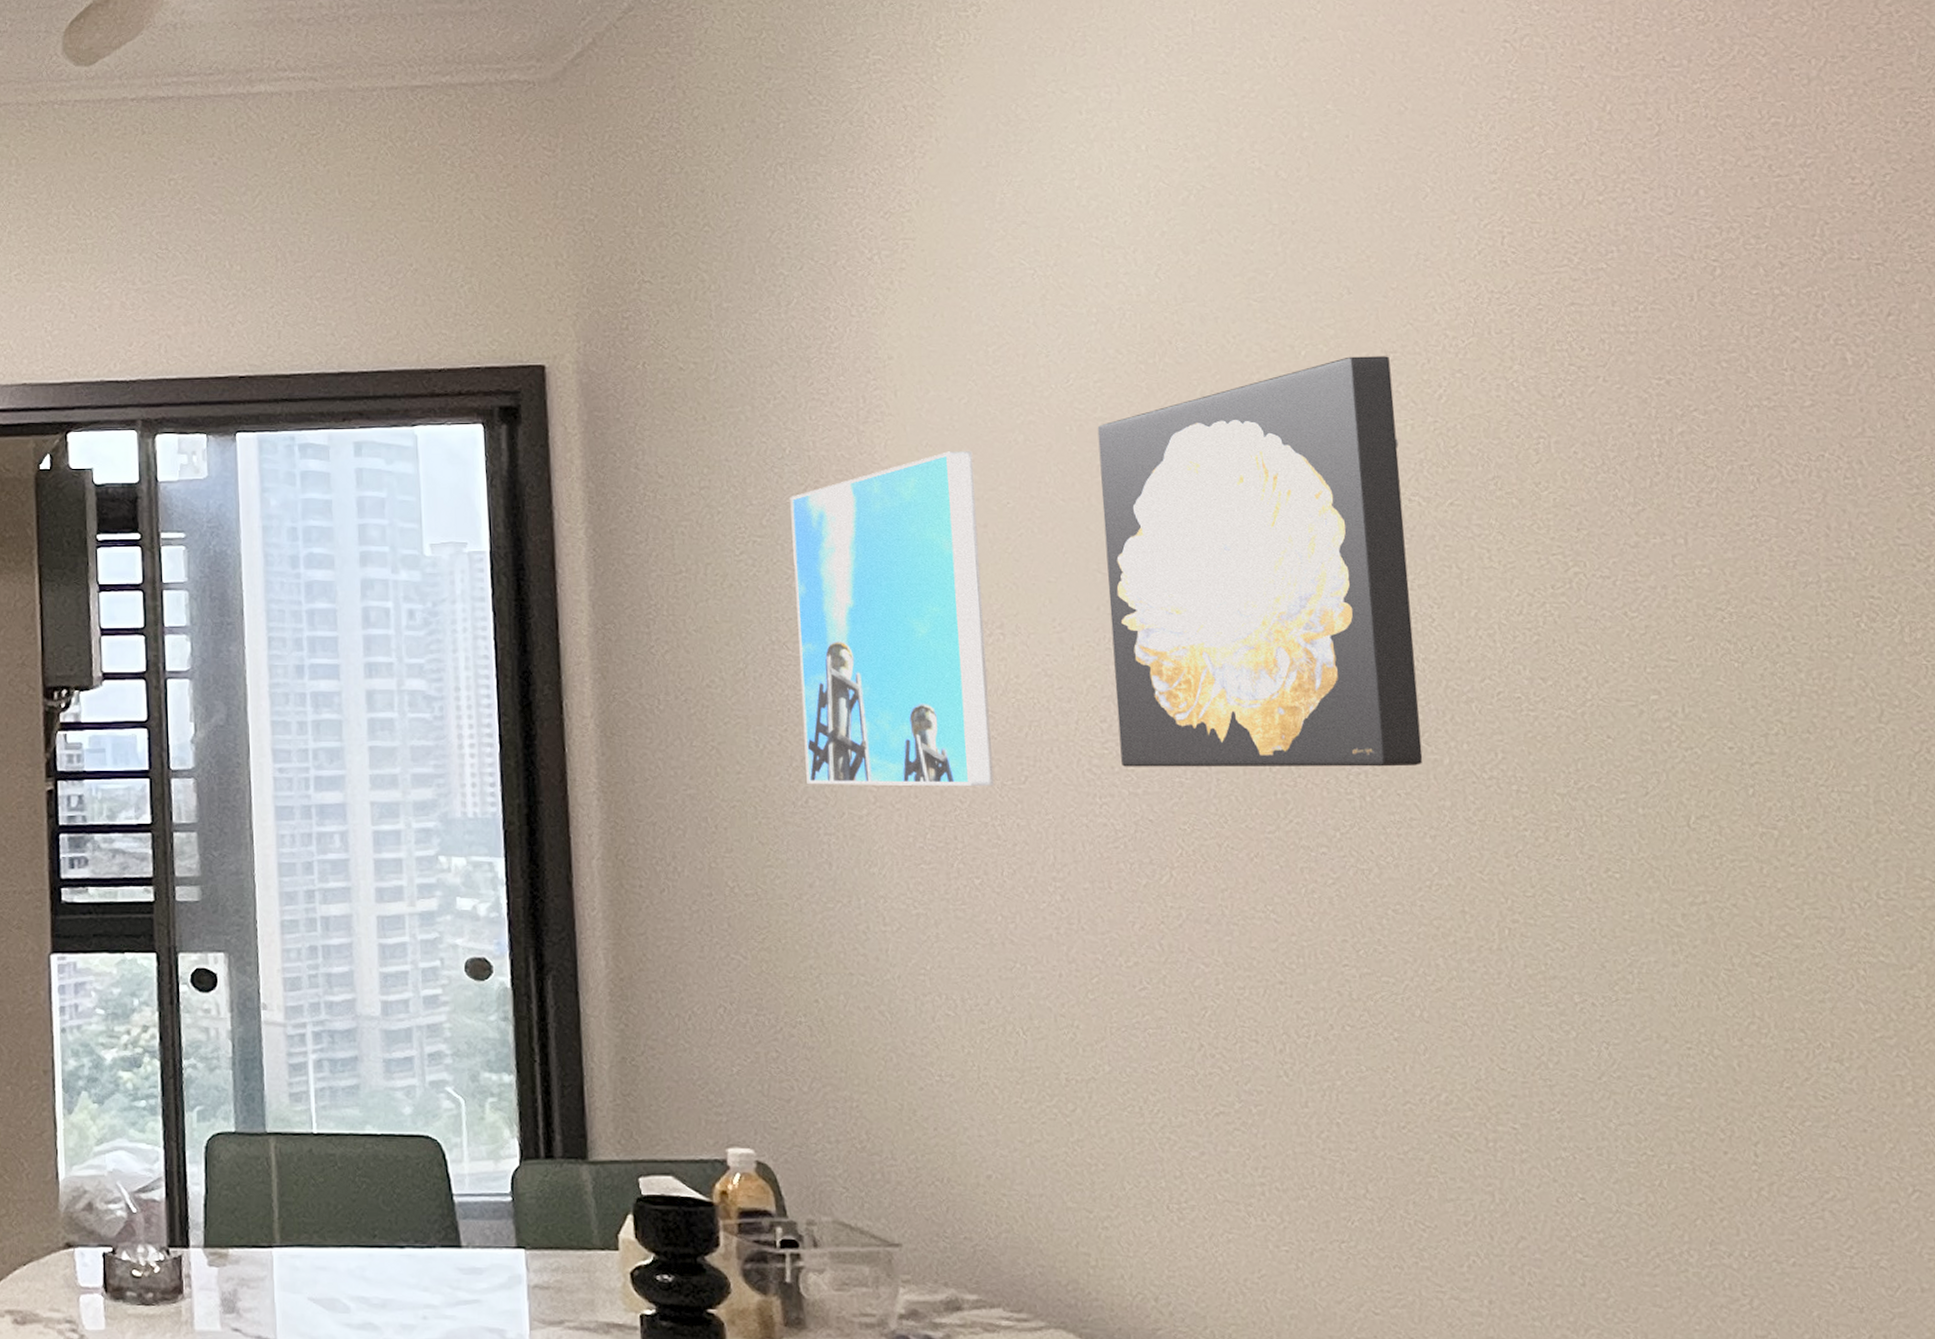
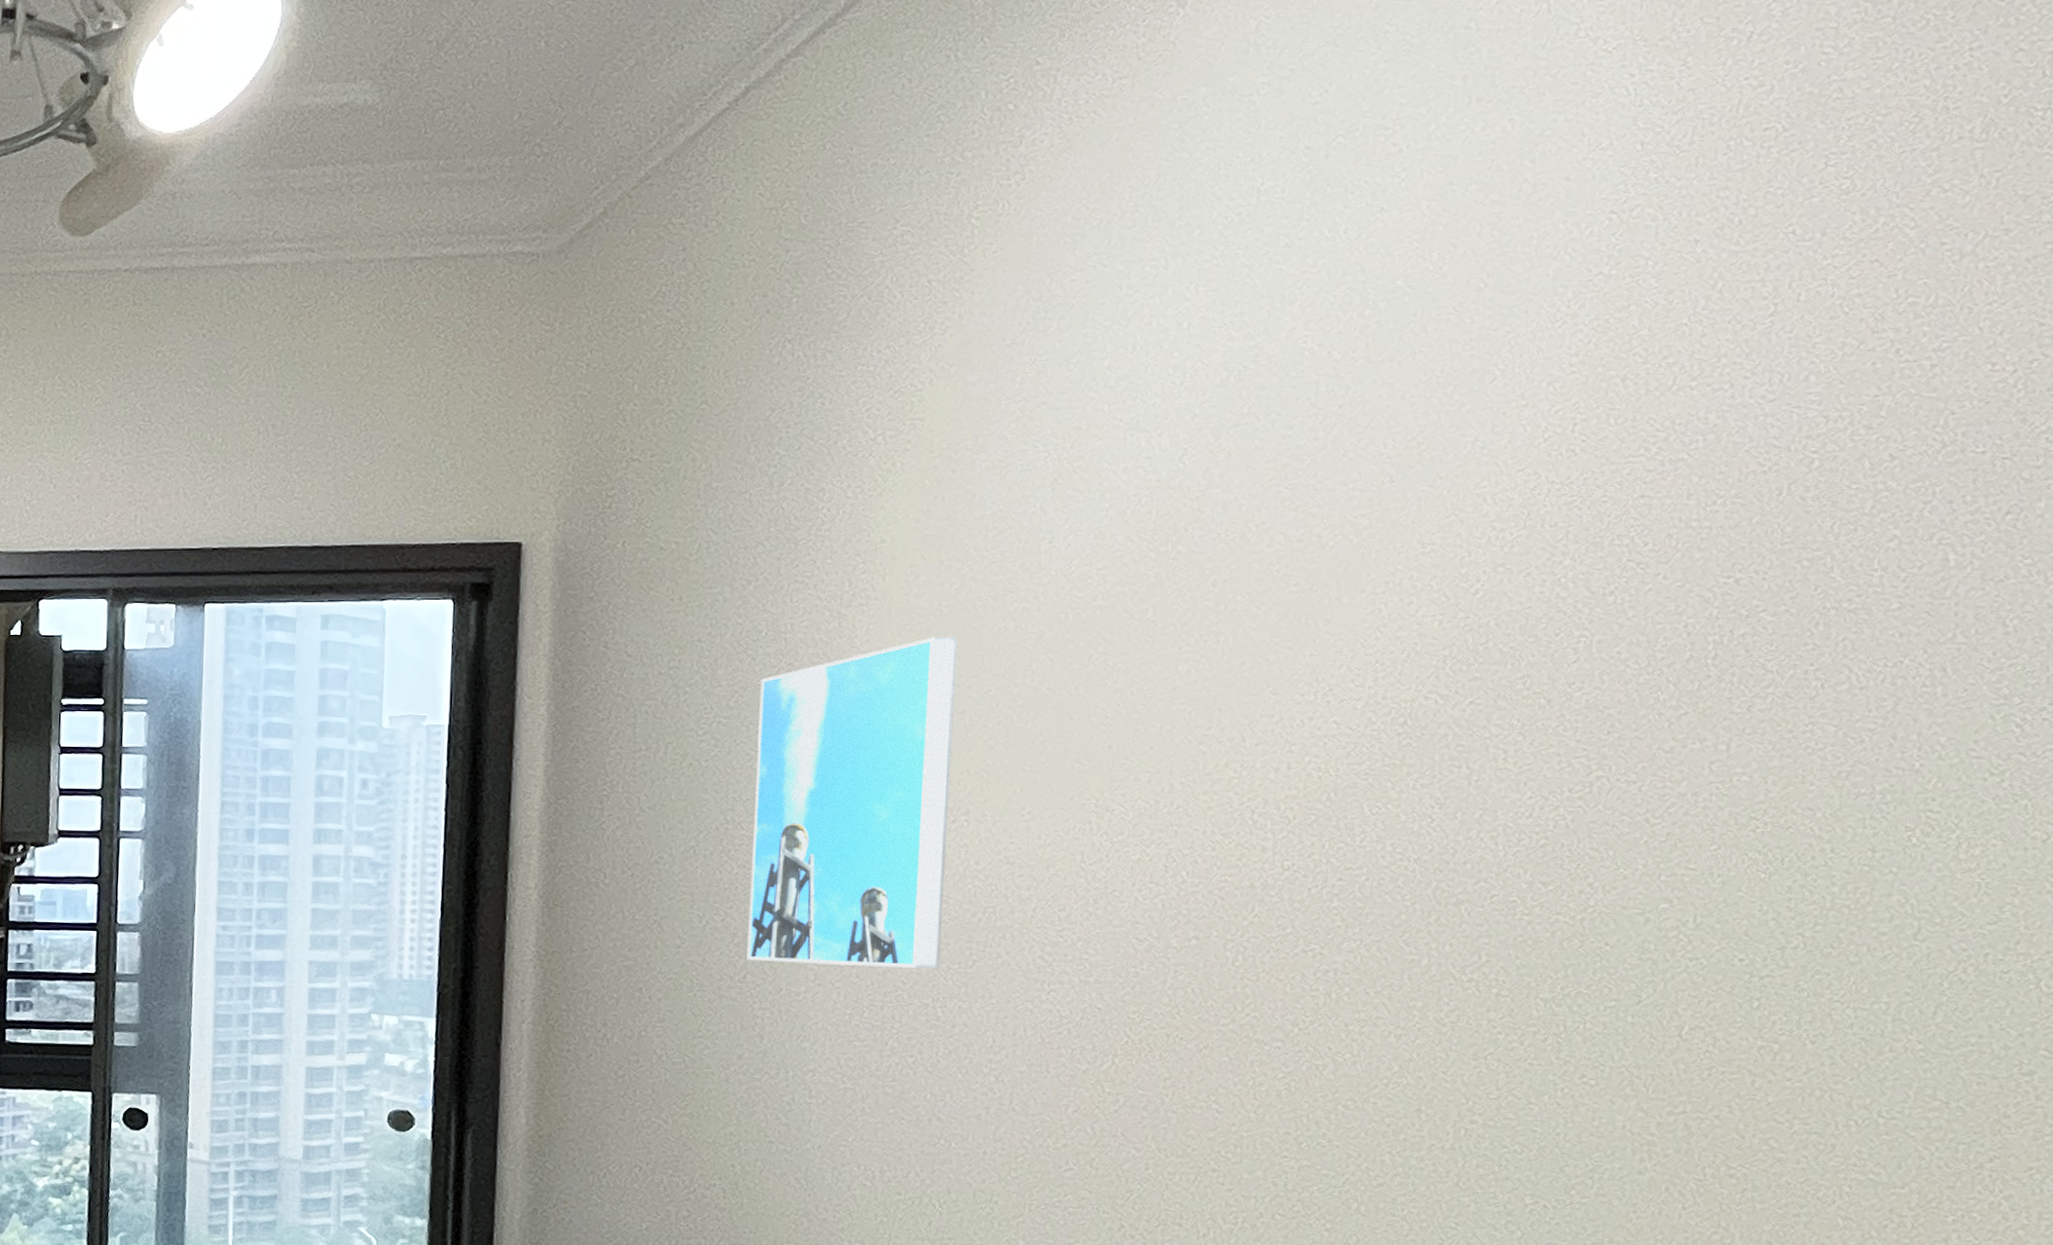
wall art: present [1097,356,1423,767] -> none [1076,548,1426,966]

